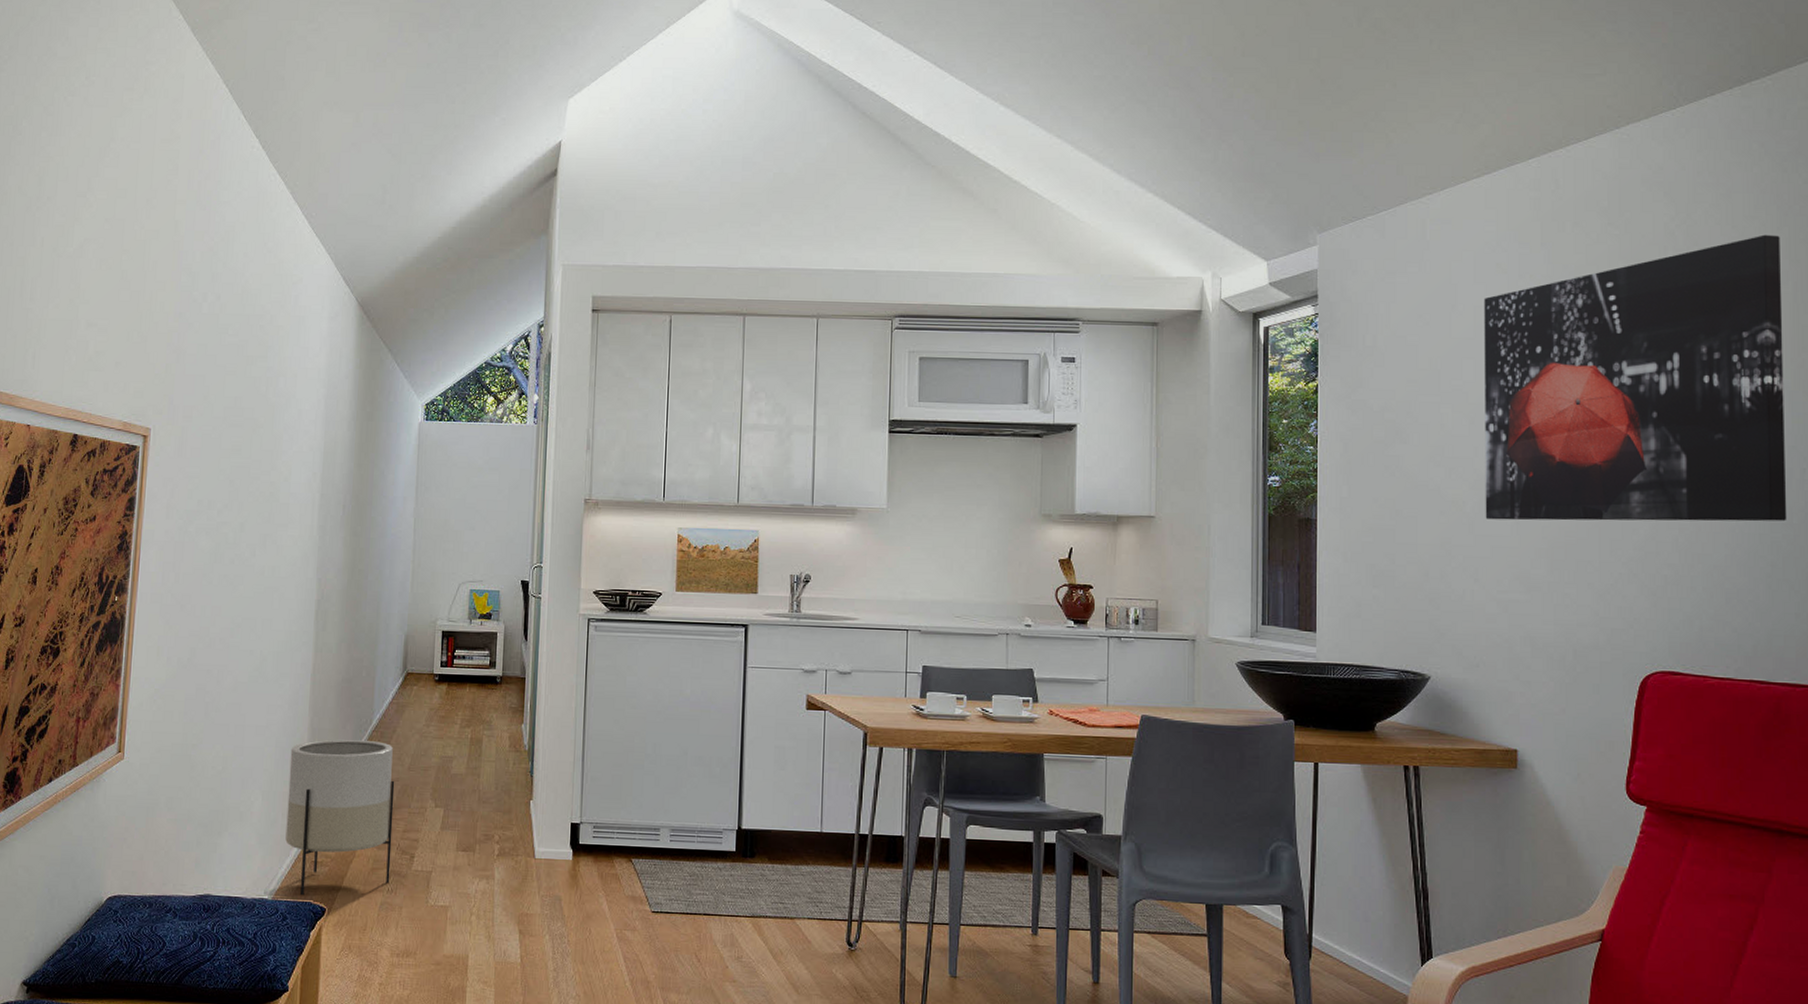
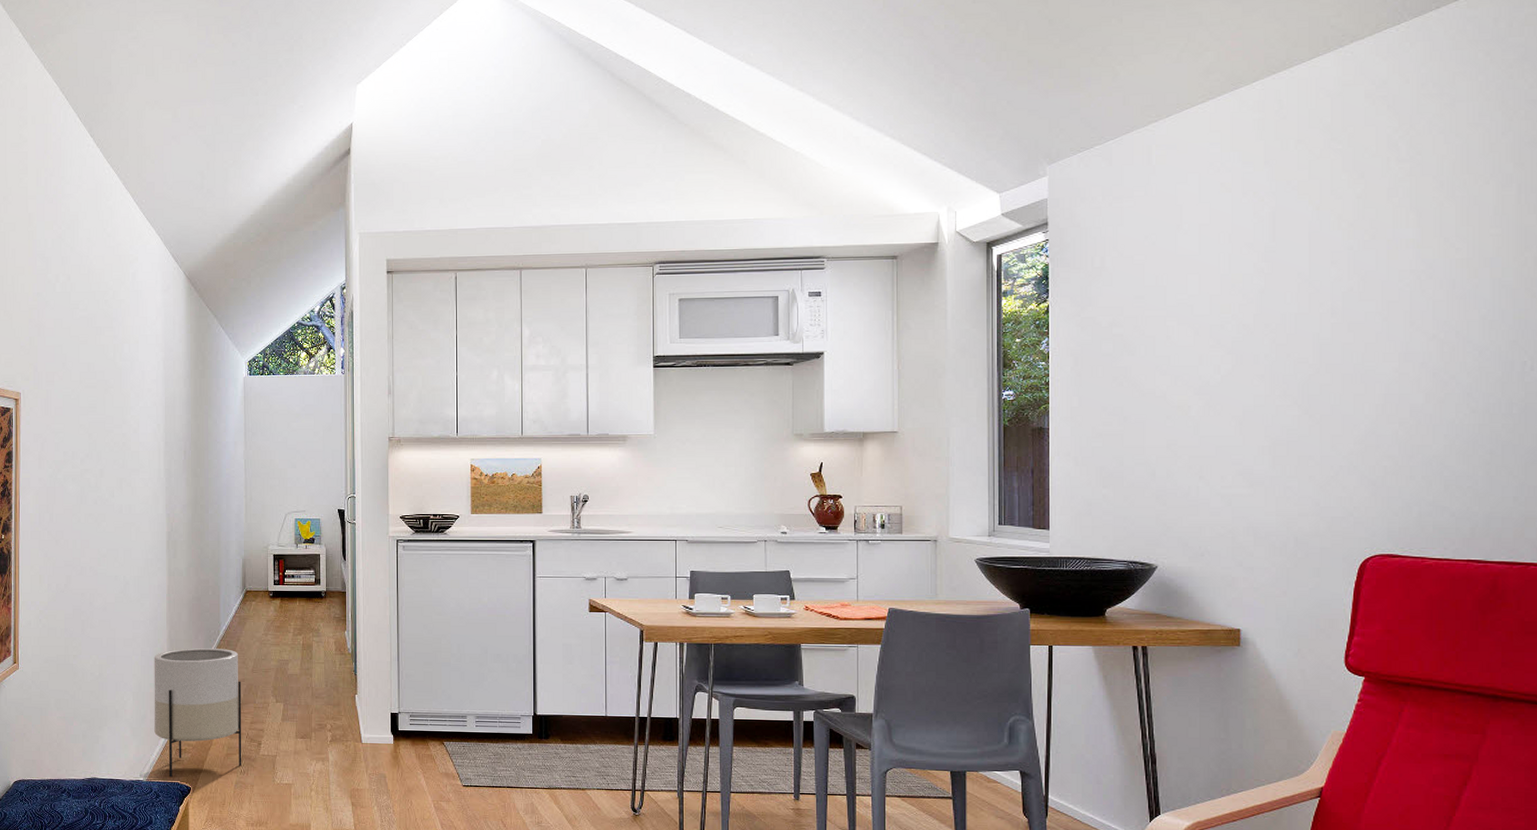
wall art: present [1484,234,1787,522] -> none [1208,140,1507,422]

